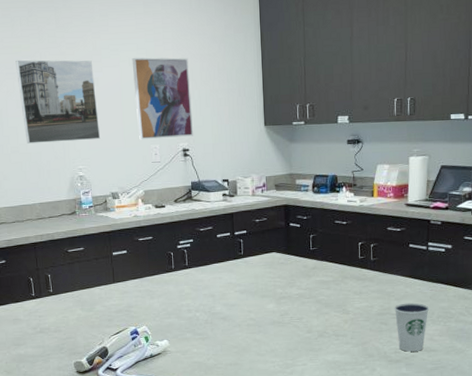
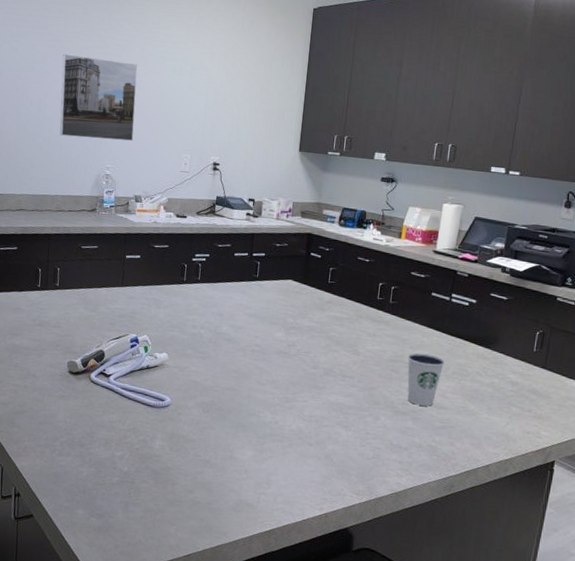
wall art: present [132,57,194,140] -> none [171,68,233,152]

